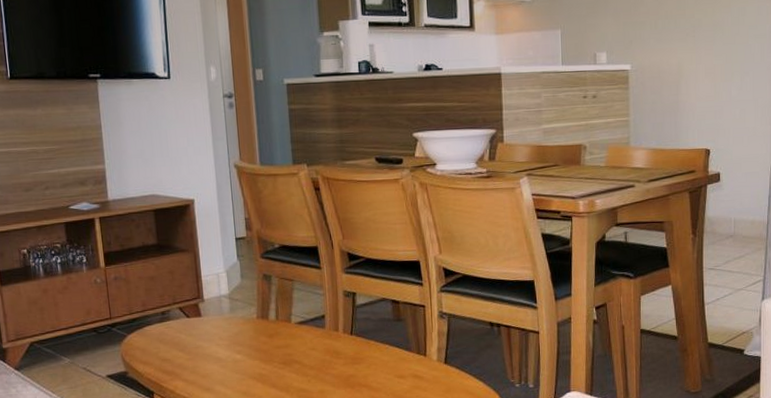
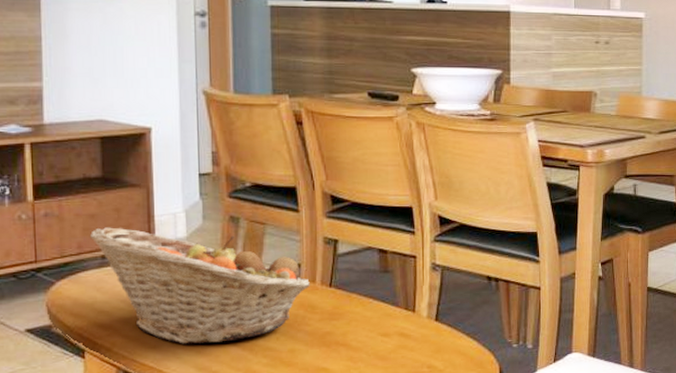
fruit basket: none [150,287,334,387] -> present [89,227,310,344]

